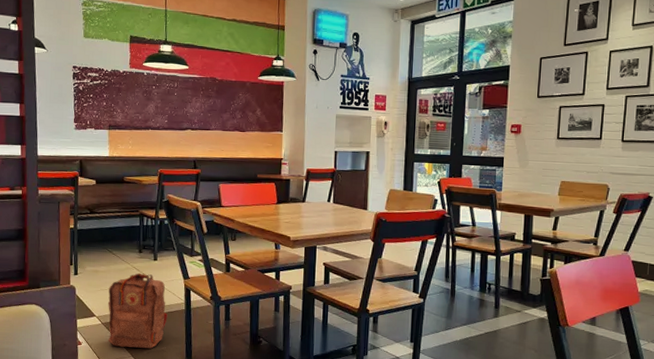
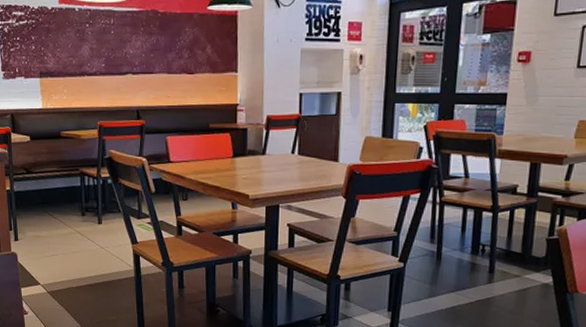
backpack: present [108,273,168,349] -> none [52,237,116,318]

